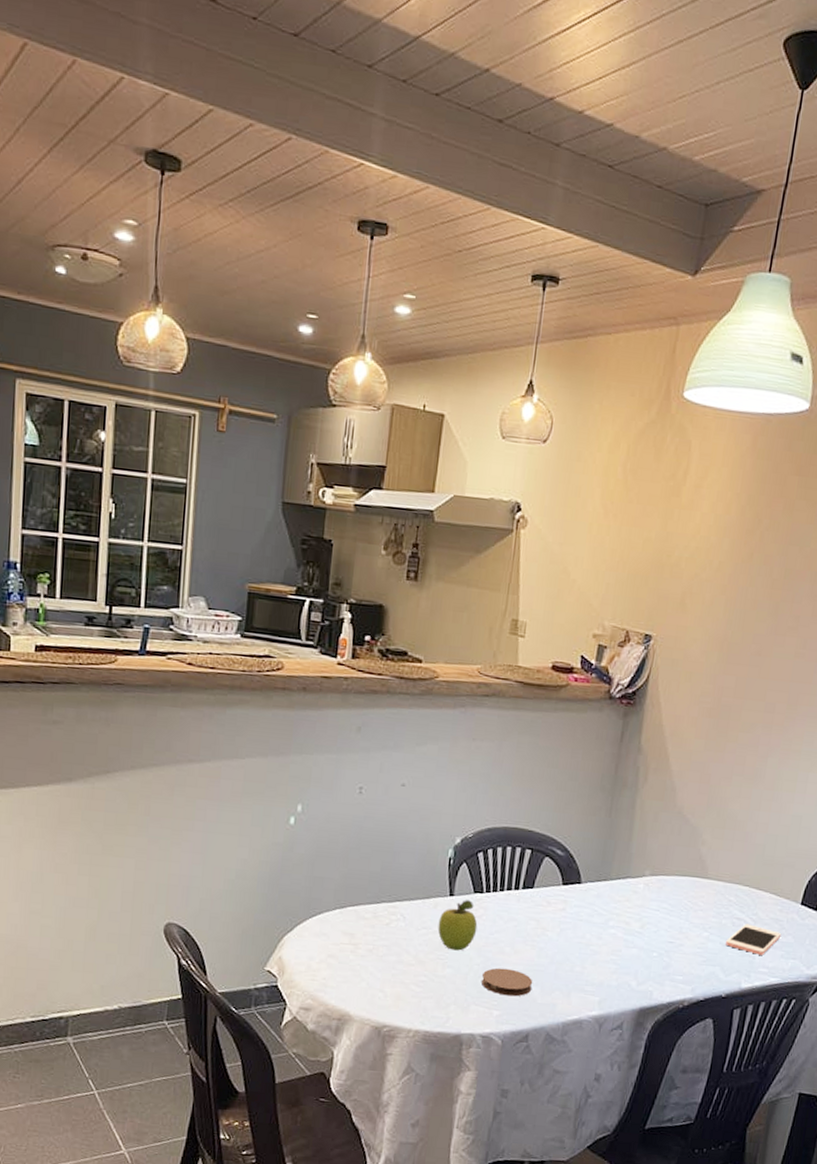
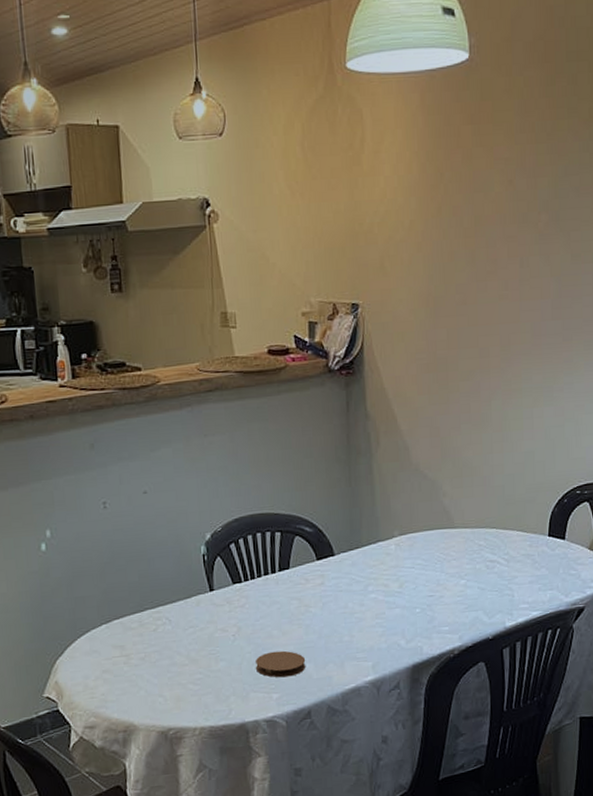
fruit: present [437,900,478,951] -> none [203,592,243,644]
cell phone: present [726,923,782,955] -> none [484,564,536,592]

